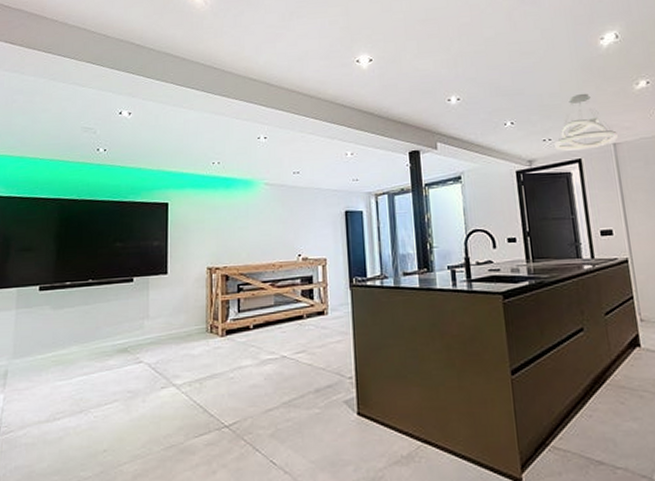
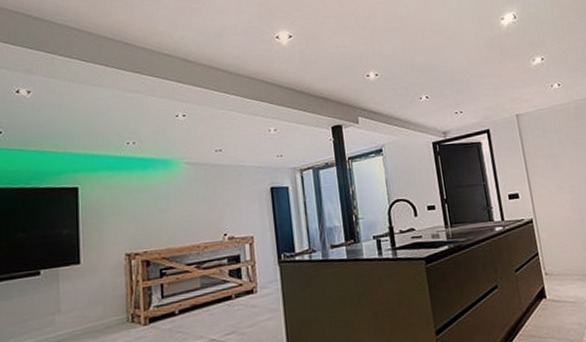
pendant light: present [554,93,618,151] -> none [465,68,520,123]

